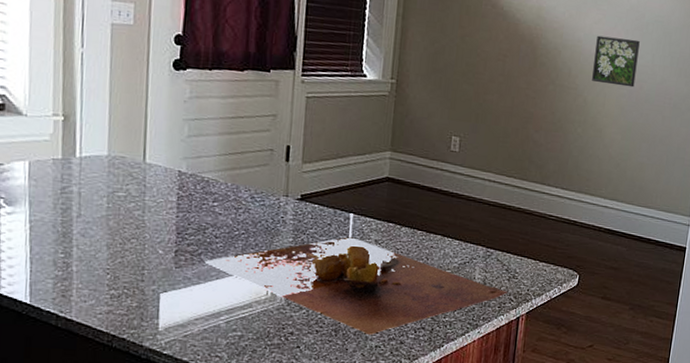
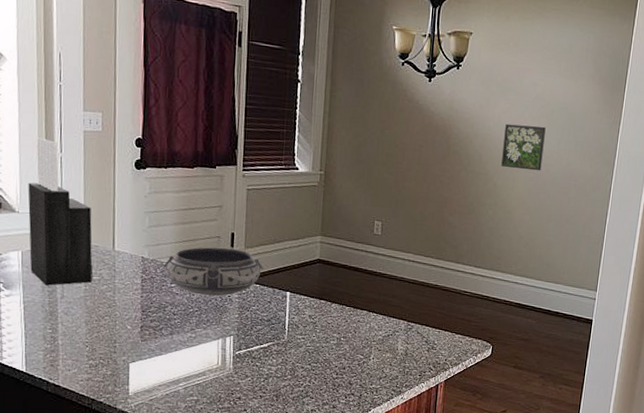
knife block: none [39,29,119,203] -> present [28,137,93,286]
cutting board: present [204,237,508,335] -> none [165,313,428,400]
bowl: none [205,161,324,217] -> present [164,247,264,296]

